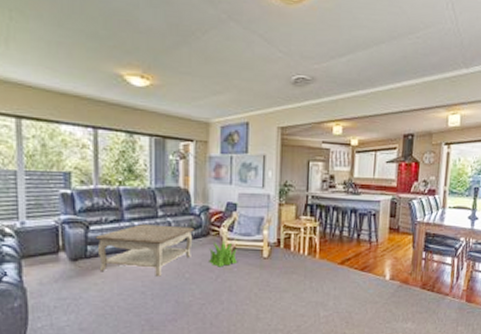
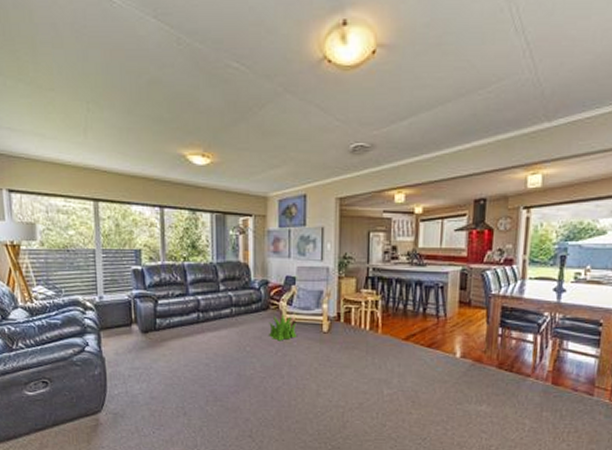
coffee table: present [95,224,195,277] -> none [163,298,255,349]

